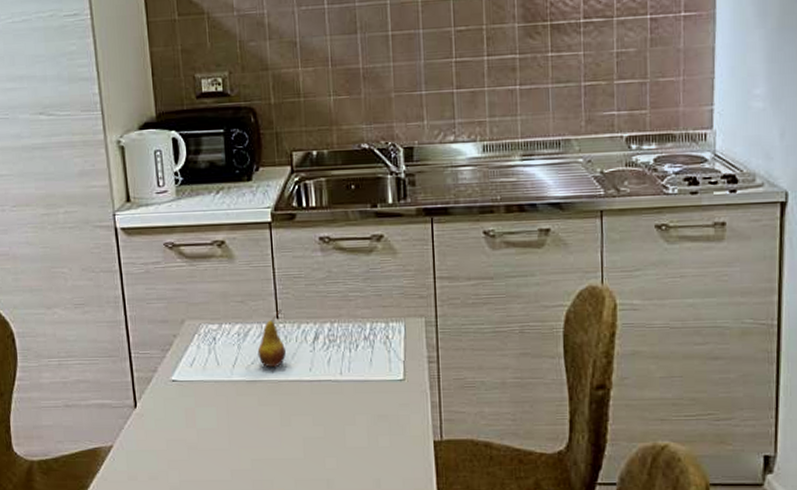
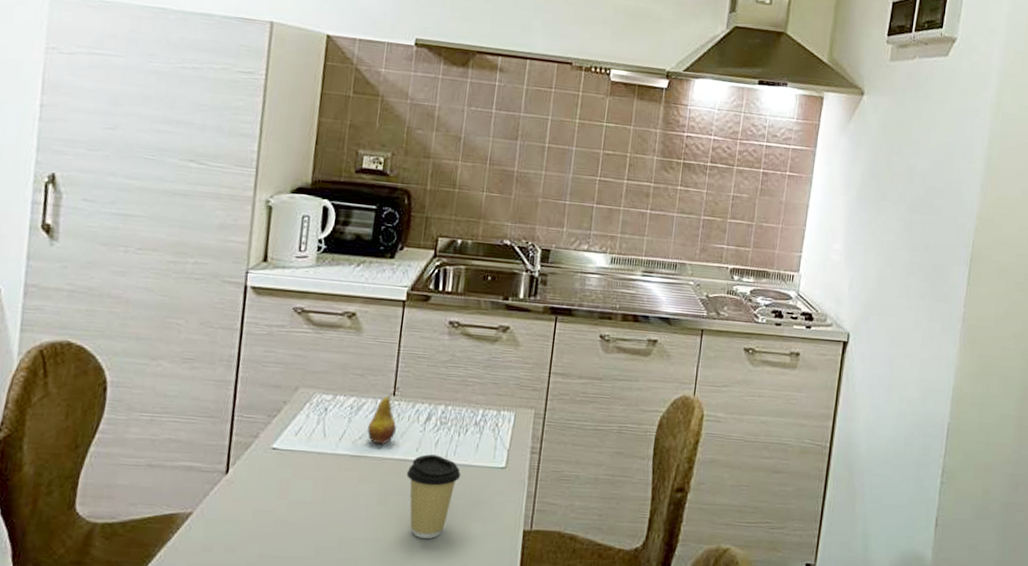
coffee cup: none [304,373,360,455] -> present [406,454,461,539]

